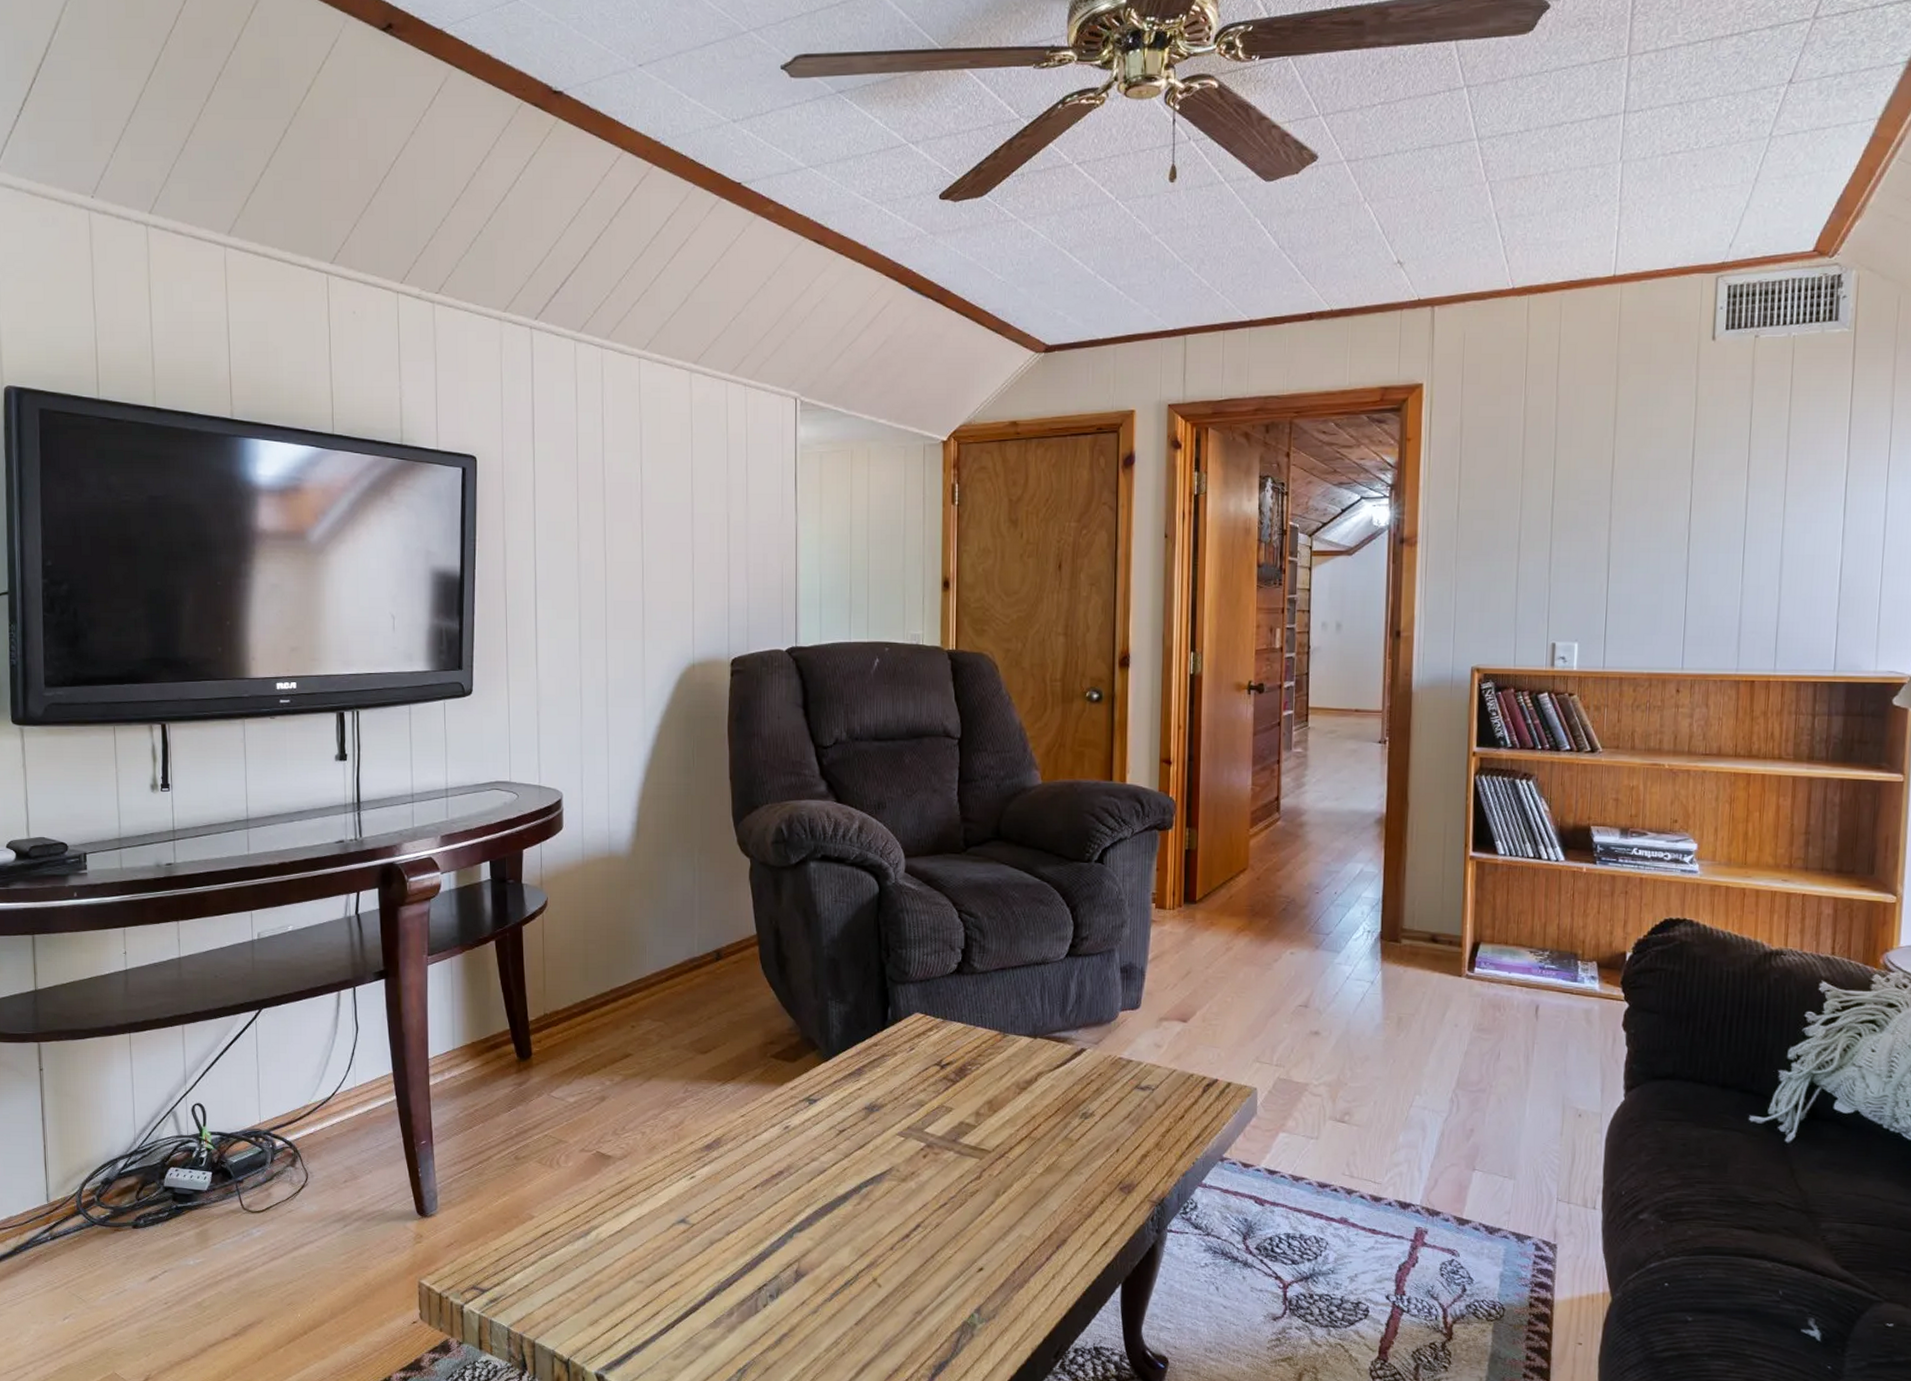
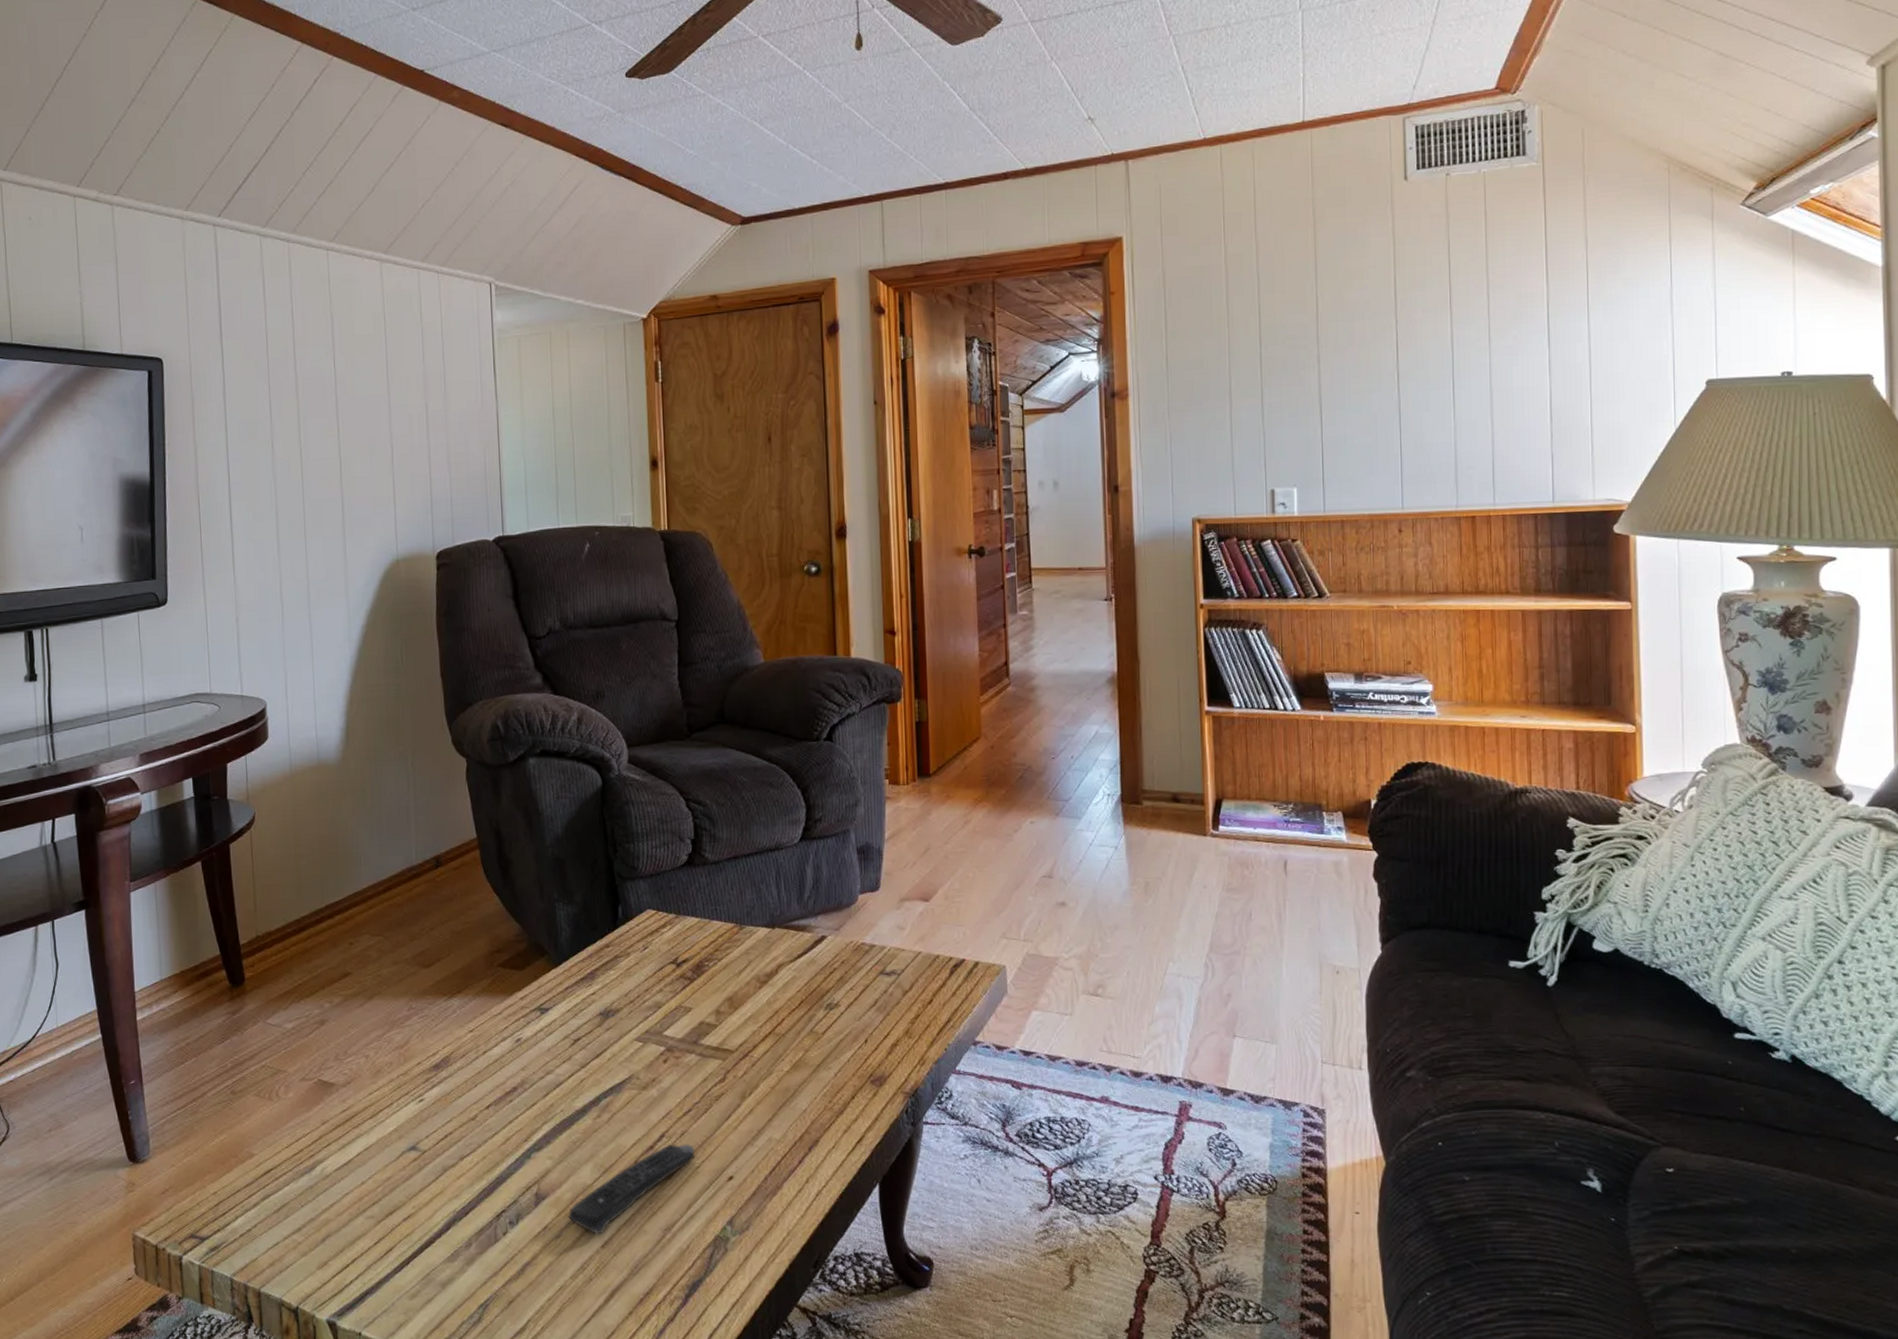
remote control: none [826,1234,948,1313] -> present [568,1143,695,1235]

